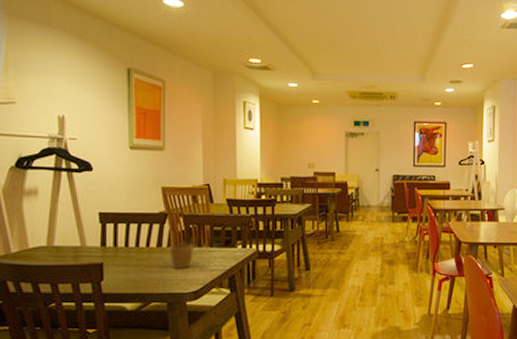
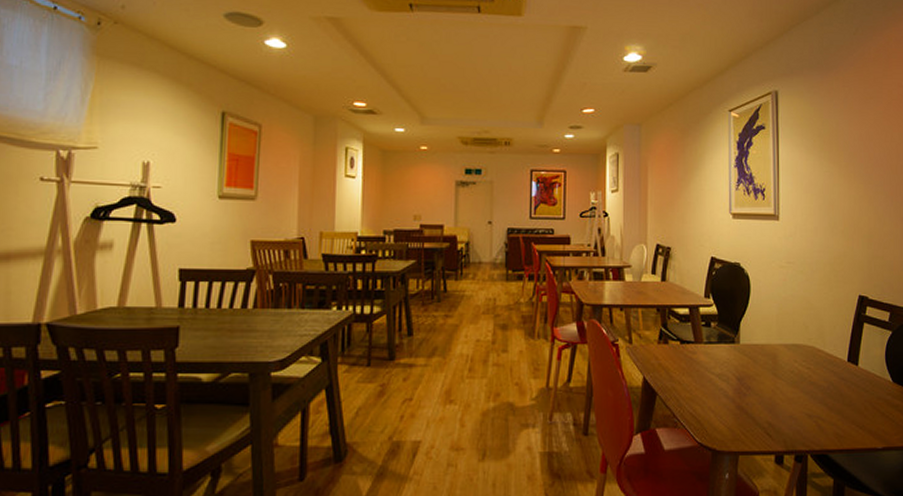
cup: present [170,243,193,270] -> none [255,304,282,335]

